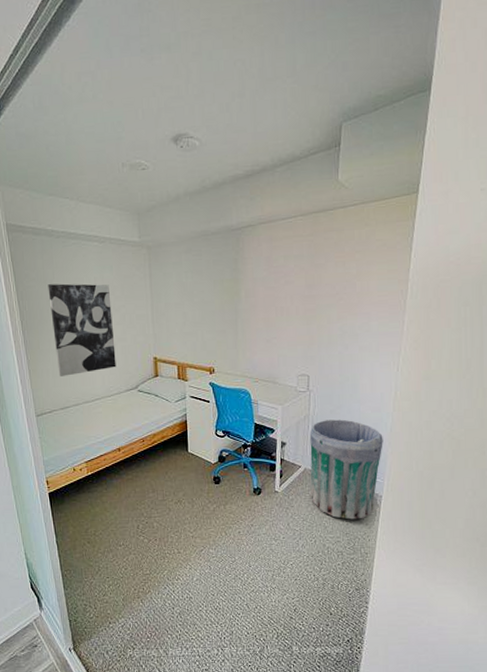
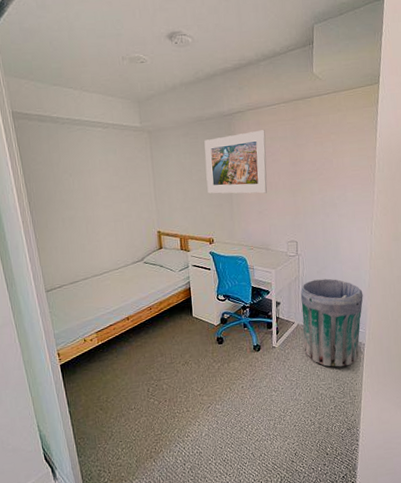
wall art: present [48,283,116,376] -> none [54,166,123,253]
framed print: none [208,247,279,320] -> present [204,130,268,194]

